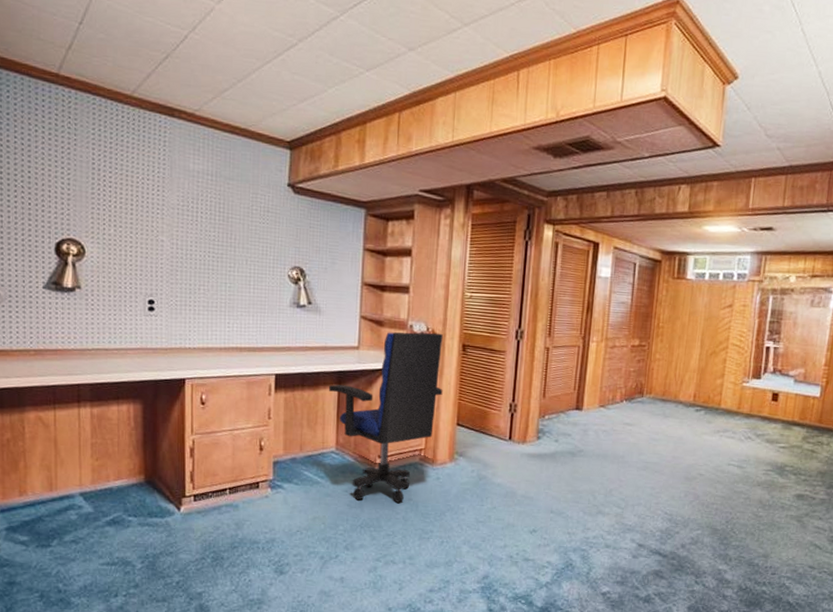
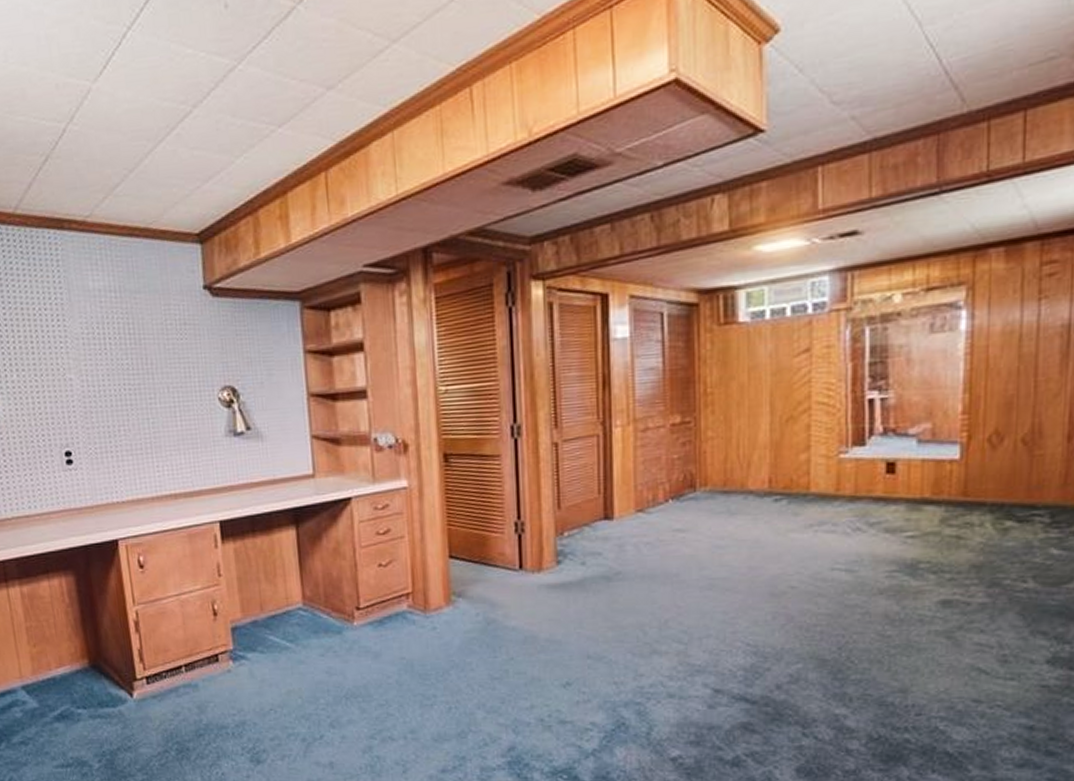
office chair: present [328,332,443,503] -> none [284,443,426,665]

